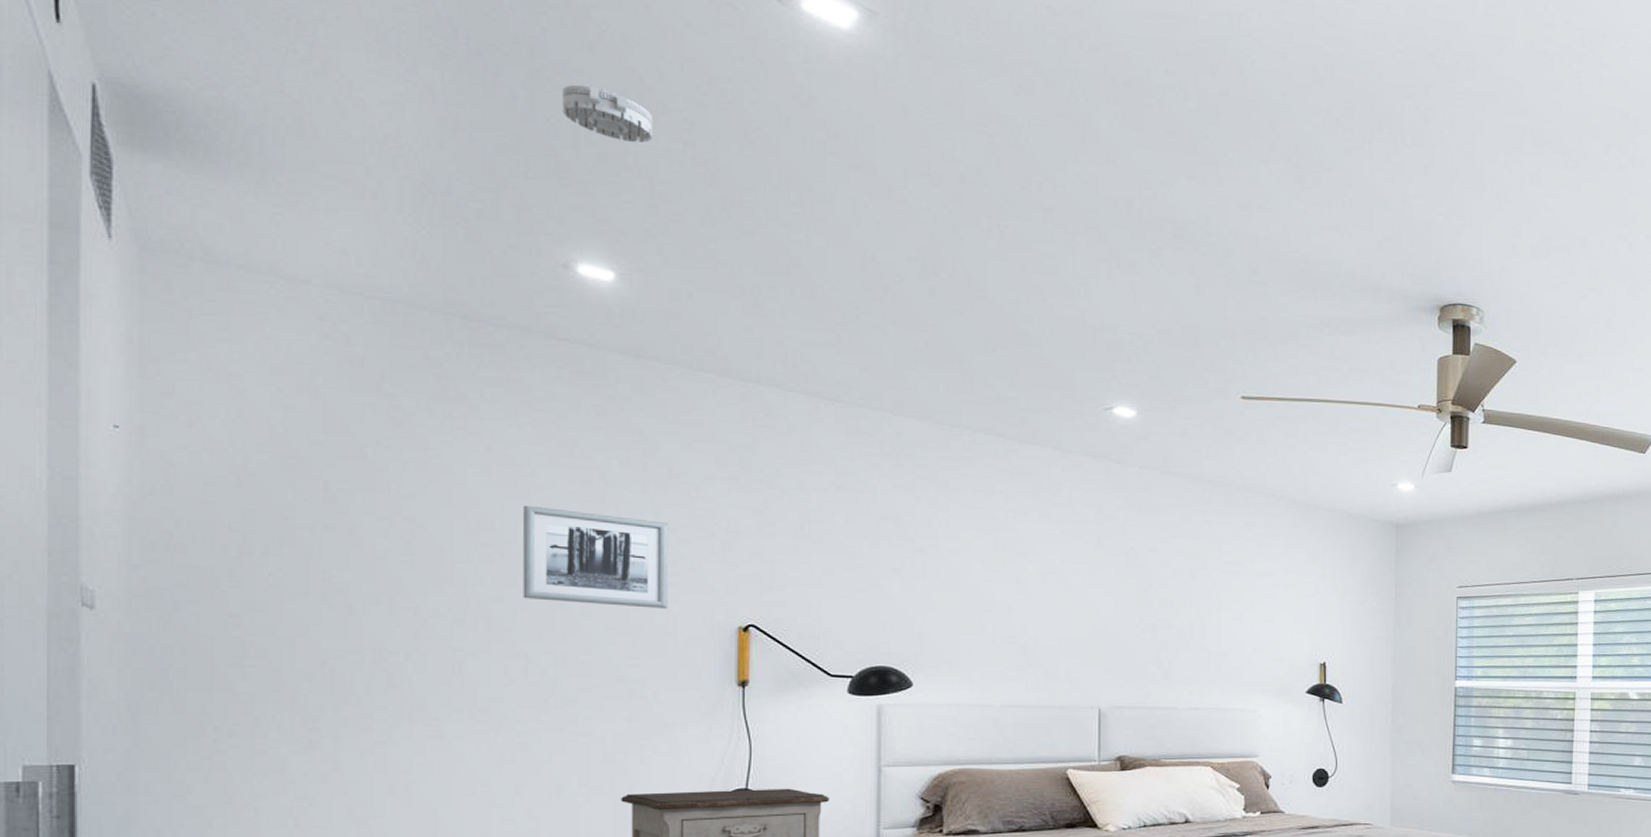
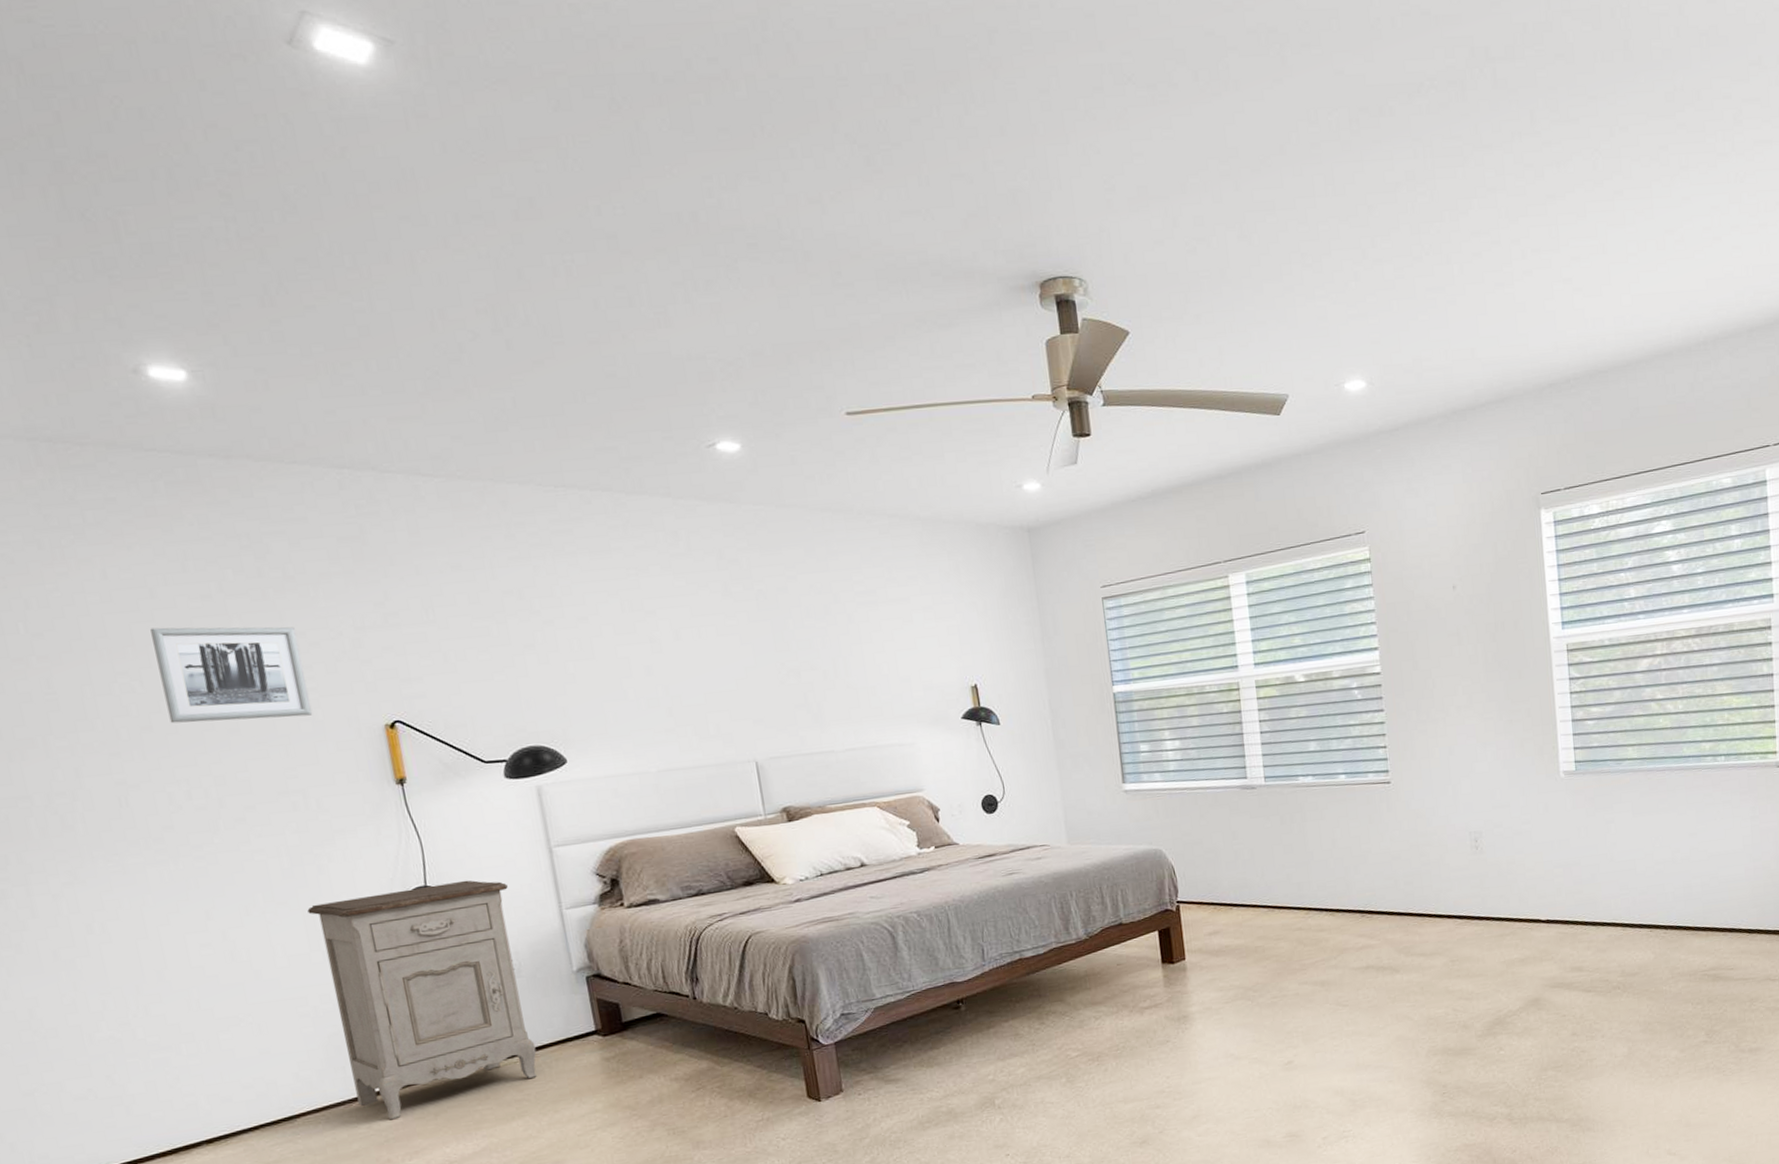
smoke detector: present [562,84,652,143] -> none [90,170,192,227]

